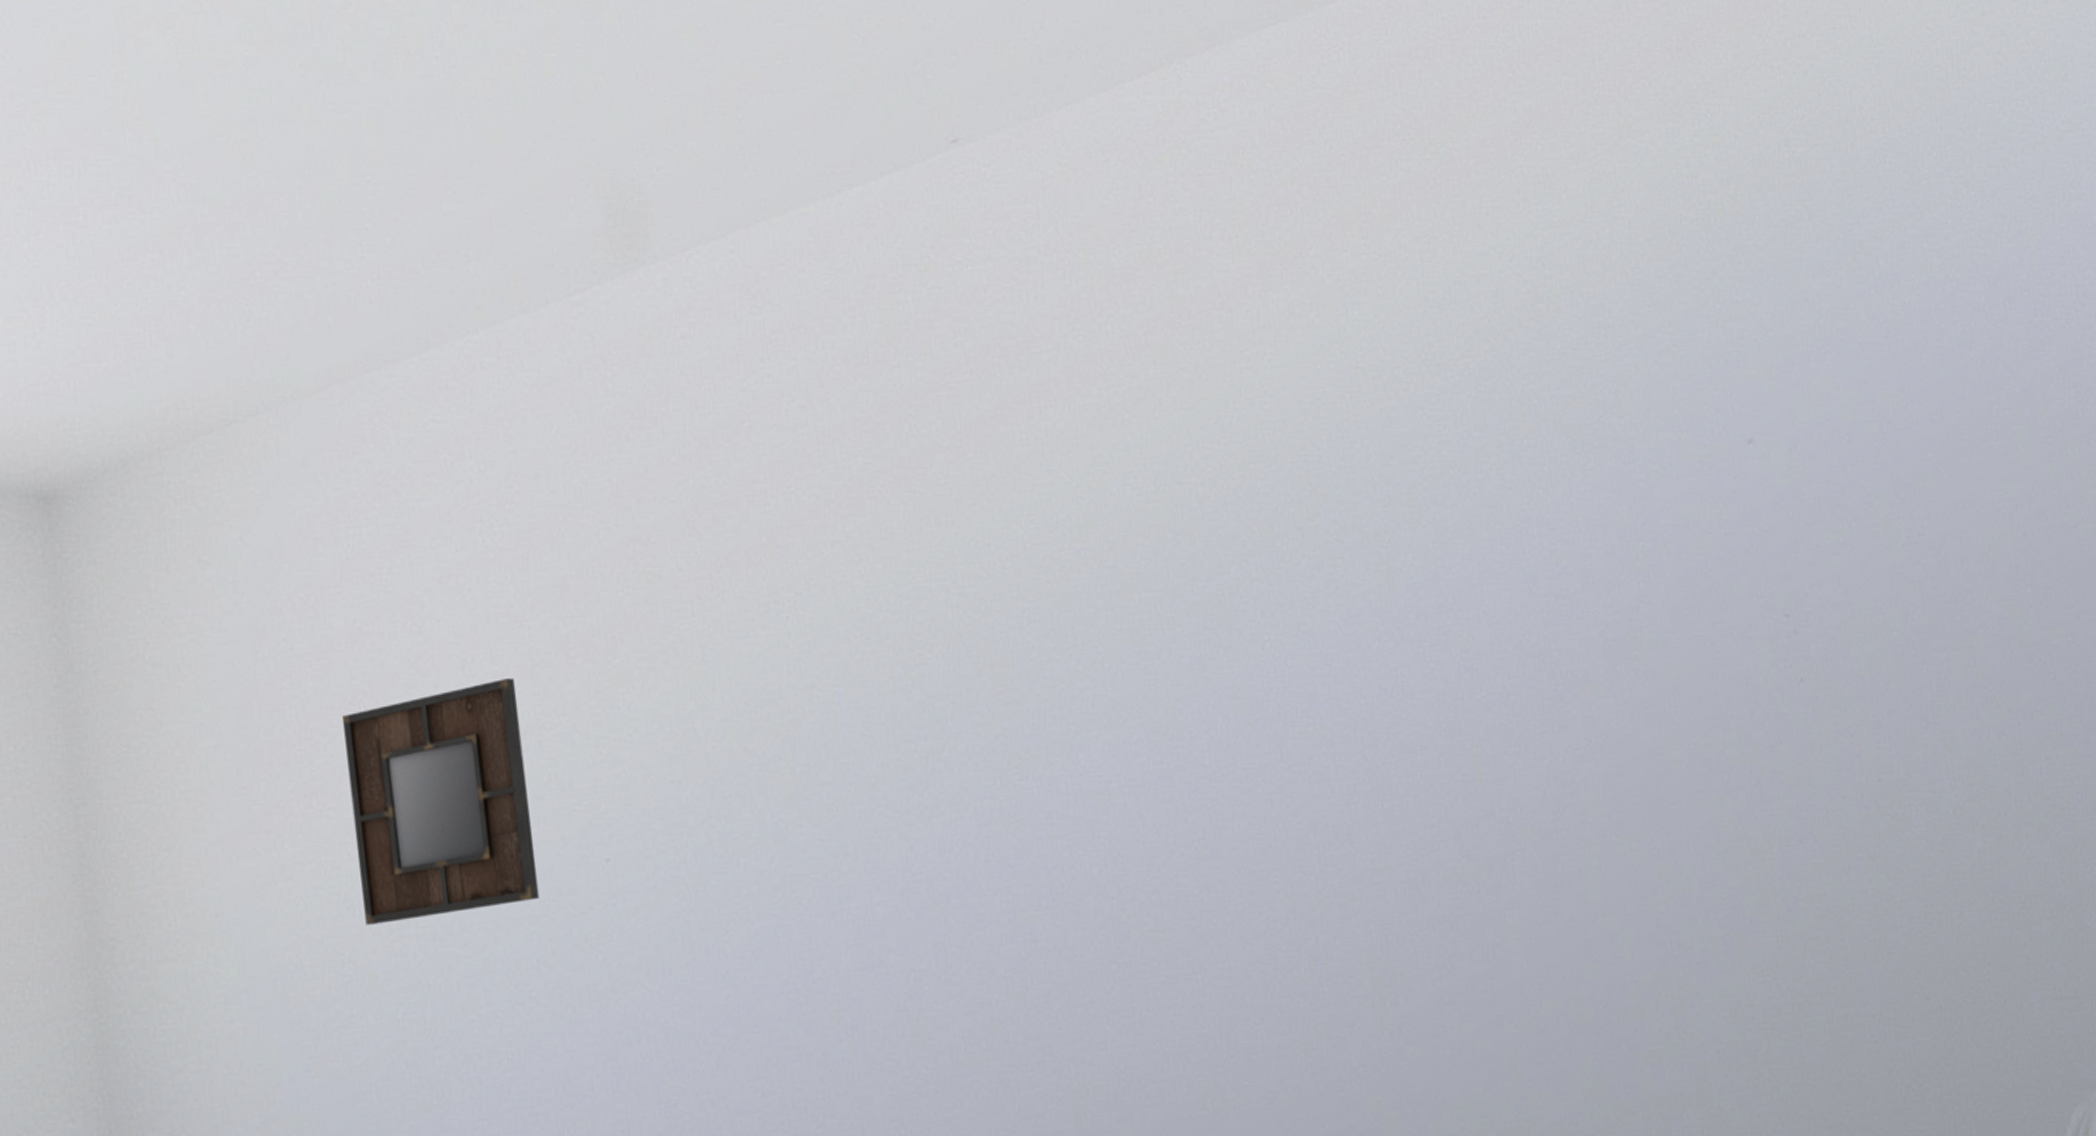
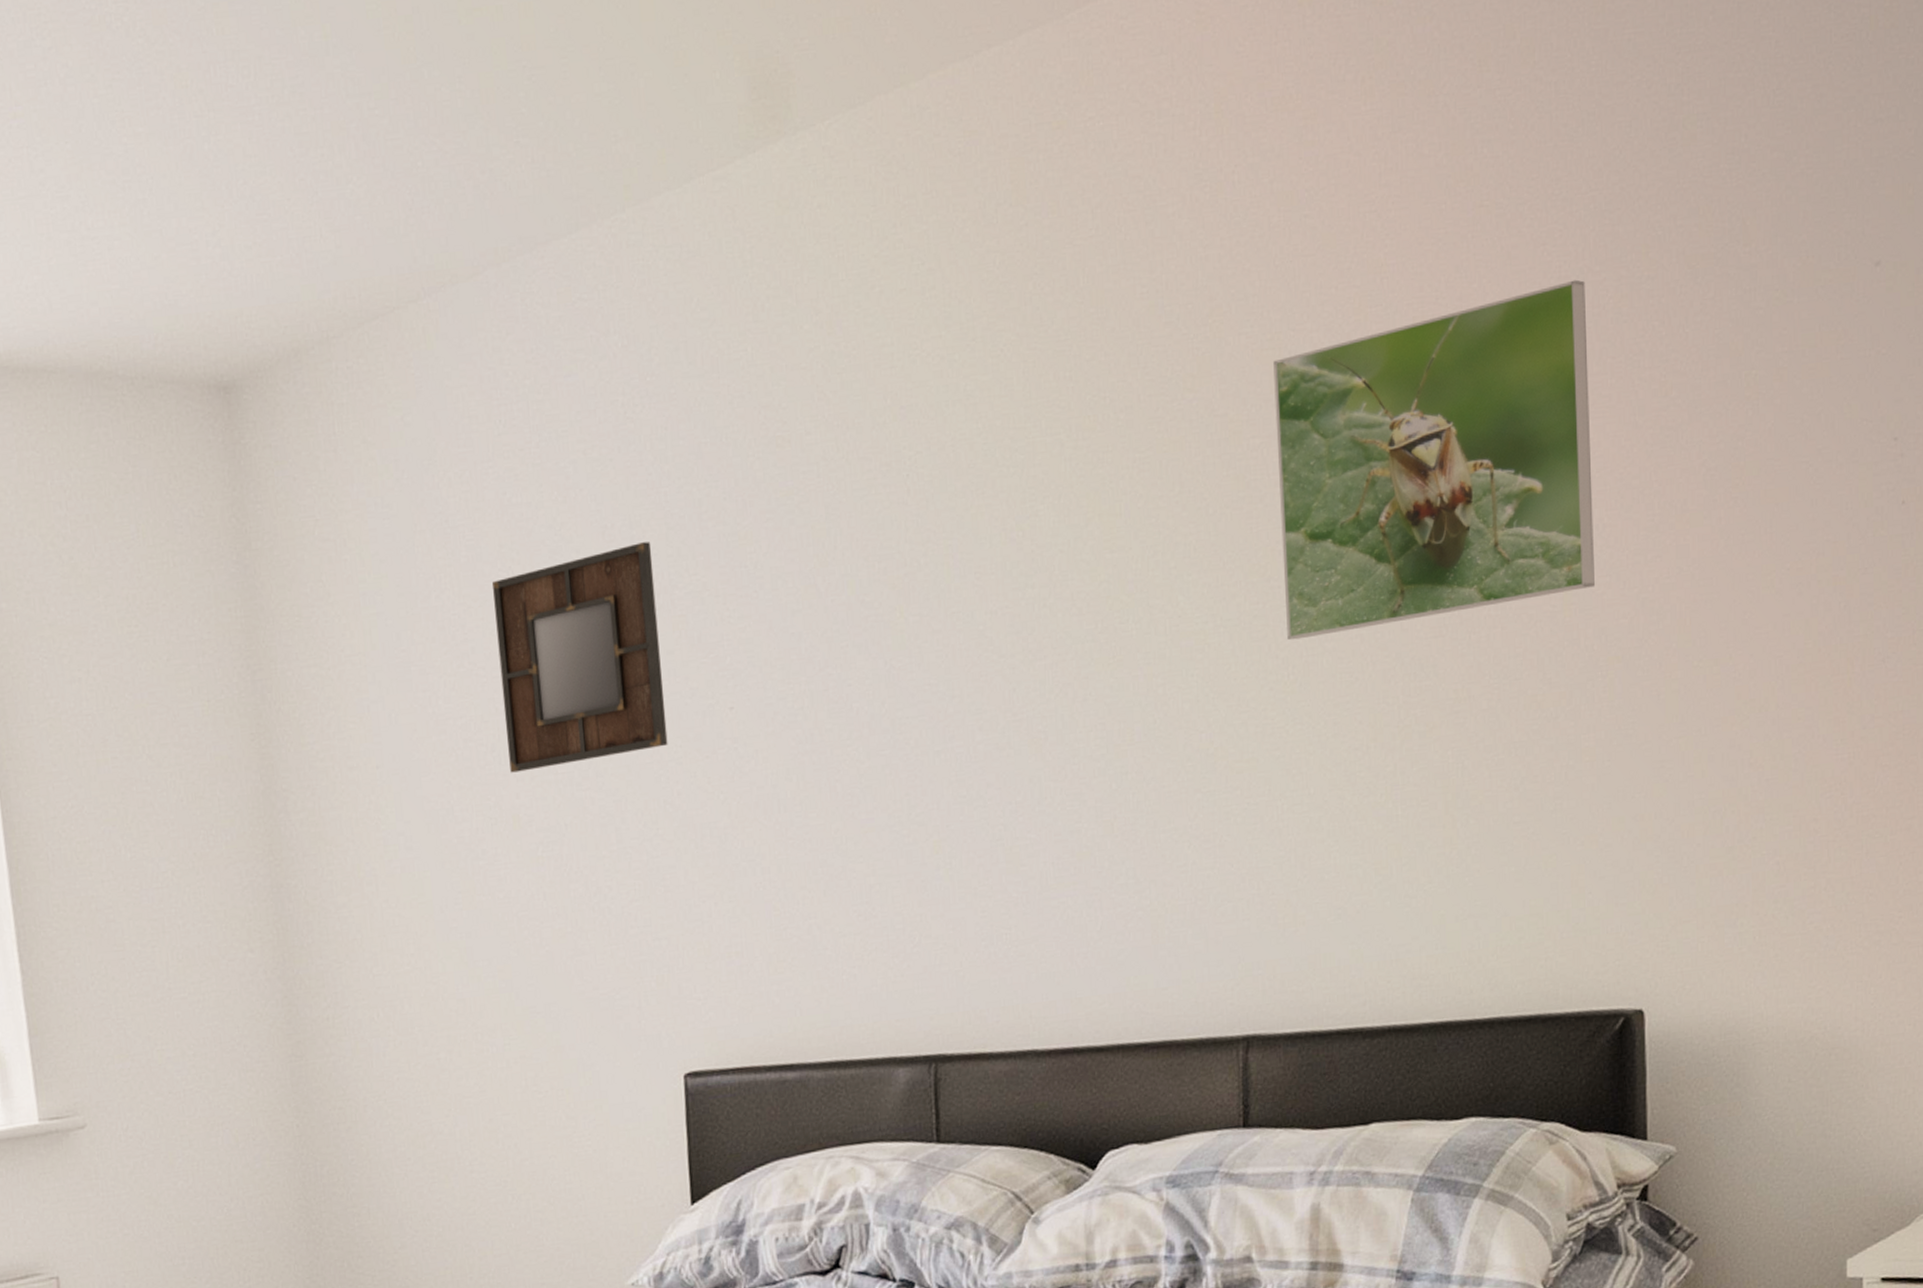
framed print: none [1160,444,1504,803] -> present [1273,279,1595,640]

